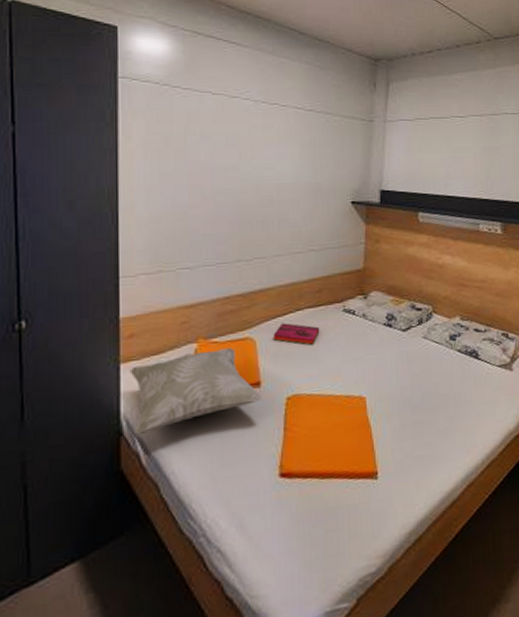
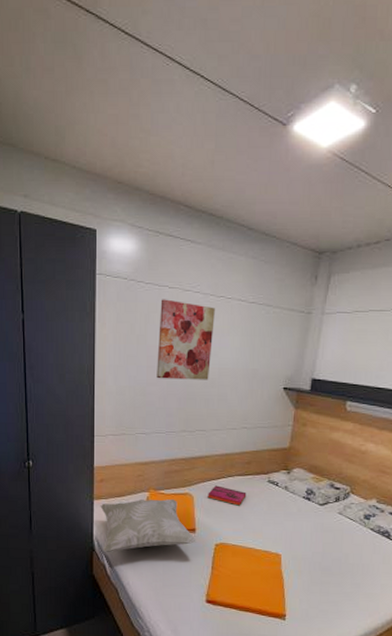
wall art: none [201,107,269,200] -> present [156,299,215,380]

